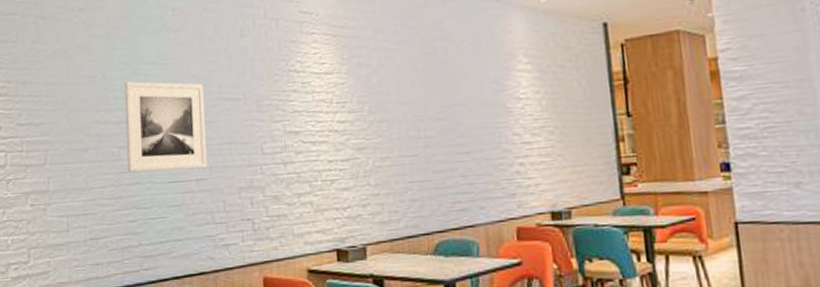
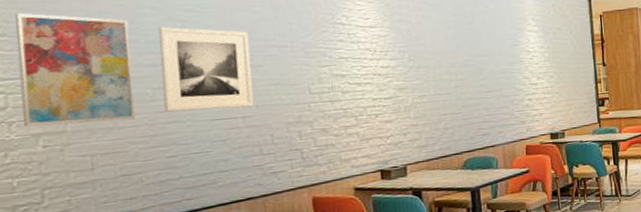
wall art: none [15,72,103,186] -> present [15,12,135,127]

